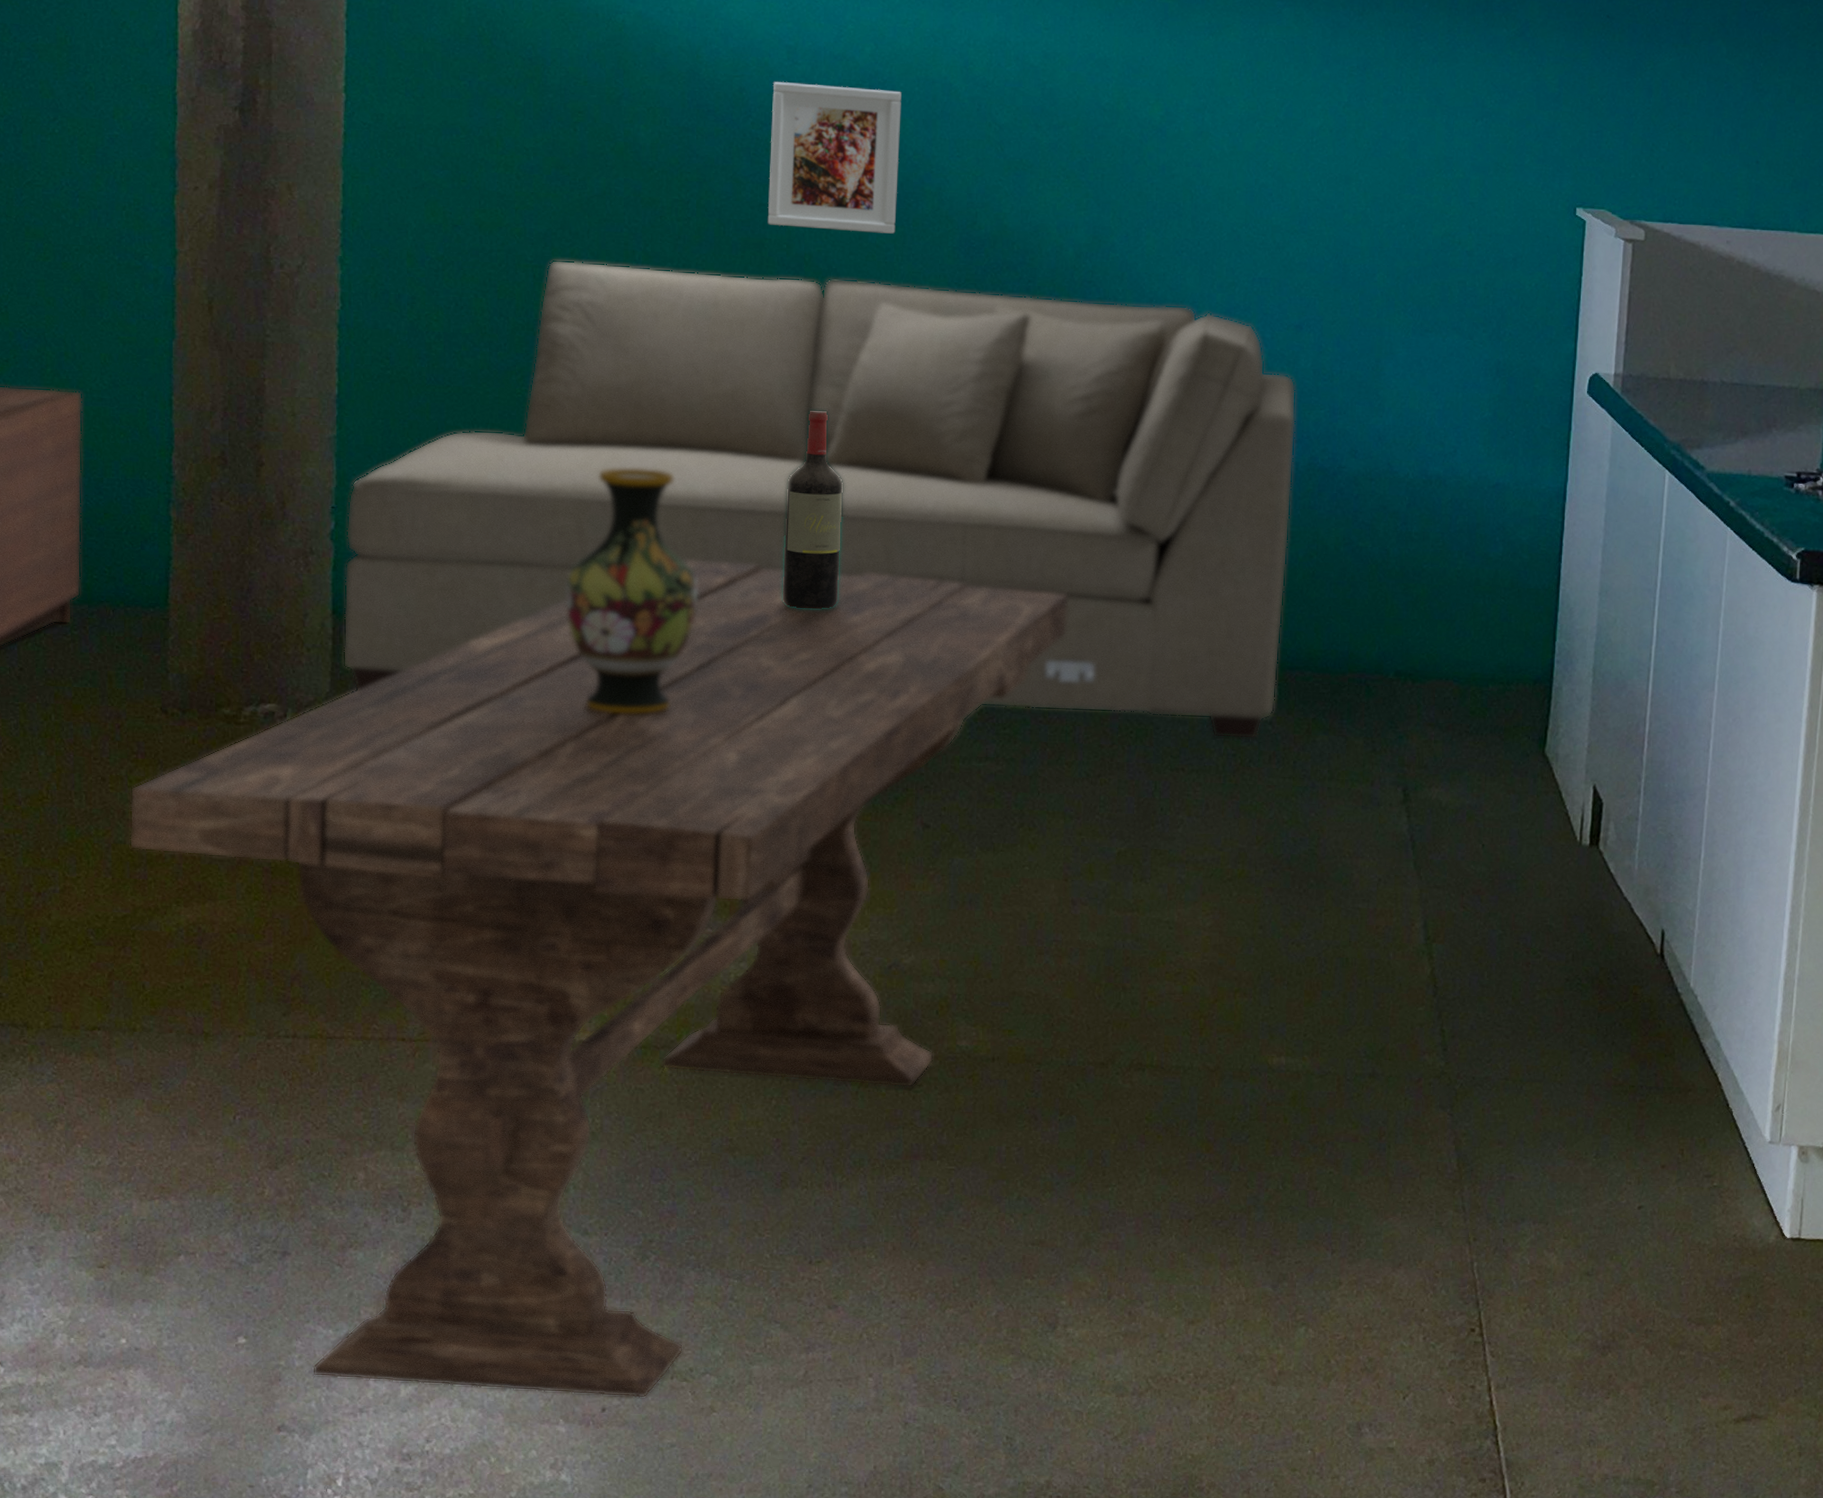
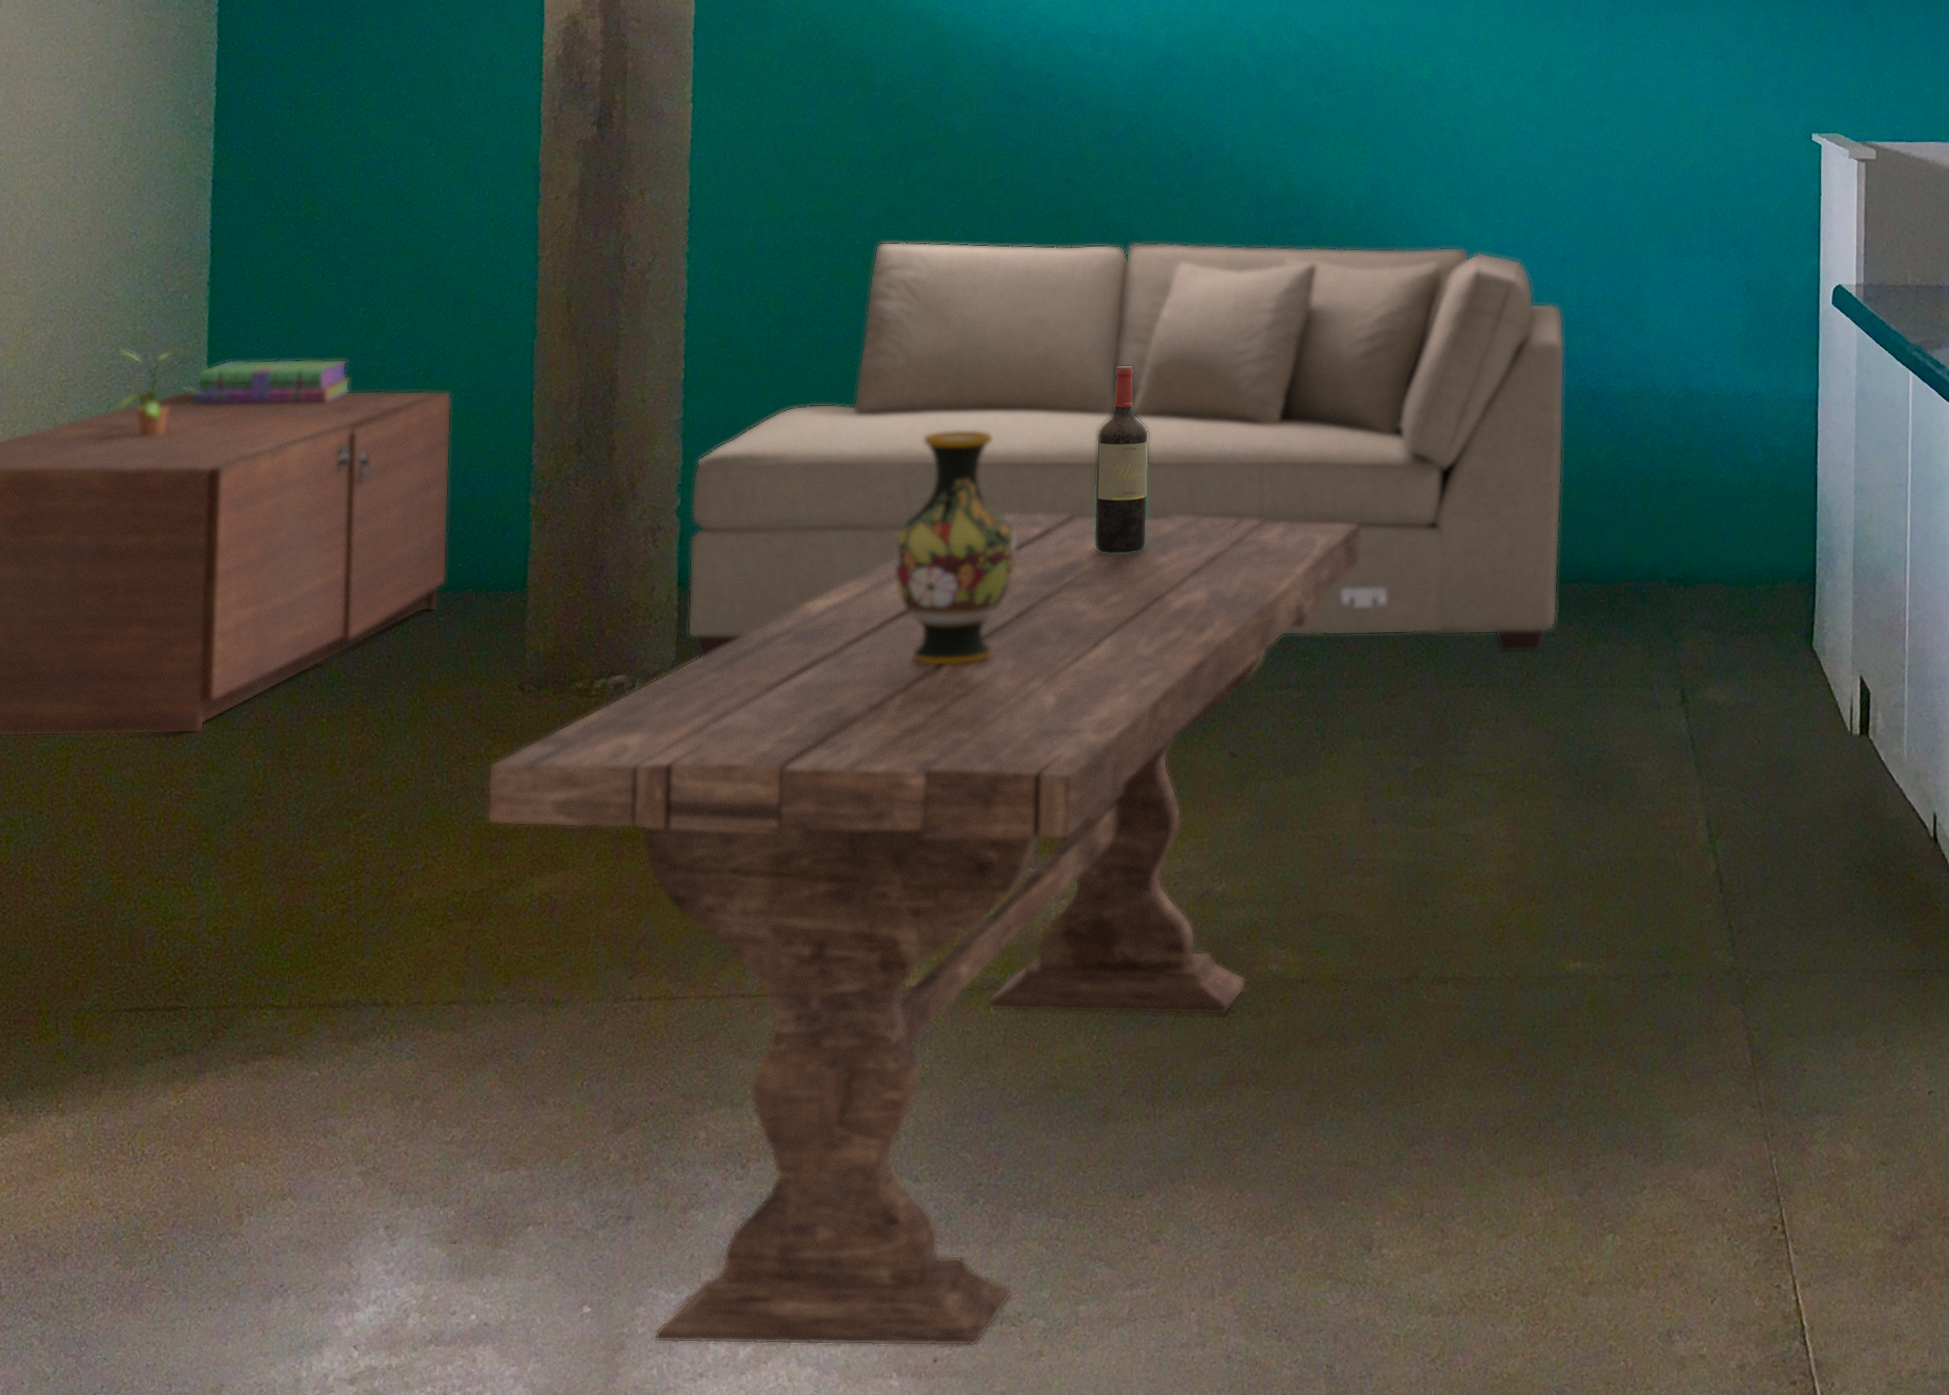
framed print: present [767,82,901,234] -> none [1074,67,1194,199]

